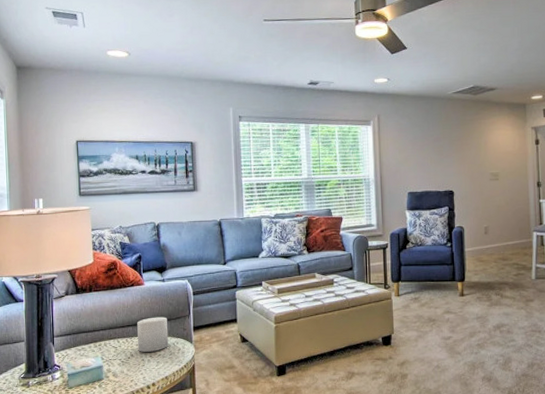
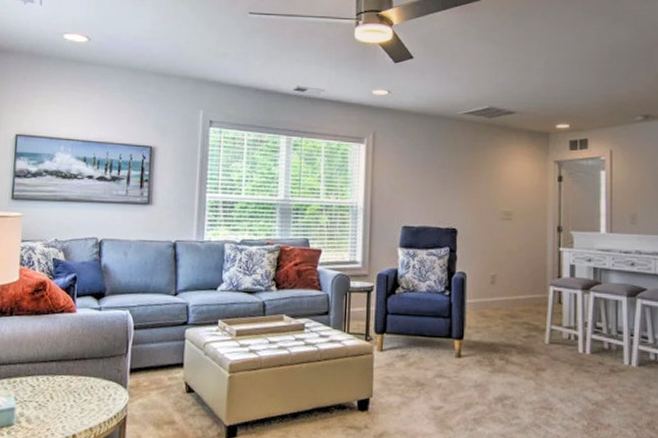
candle: present [137,317,169,352] -> none [60,352,100,396]

